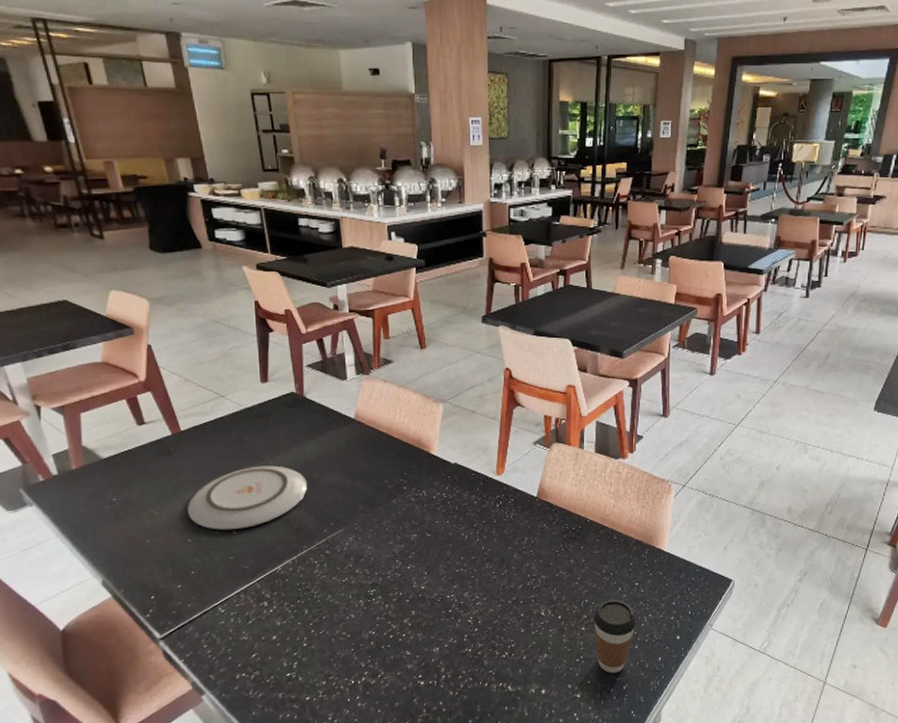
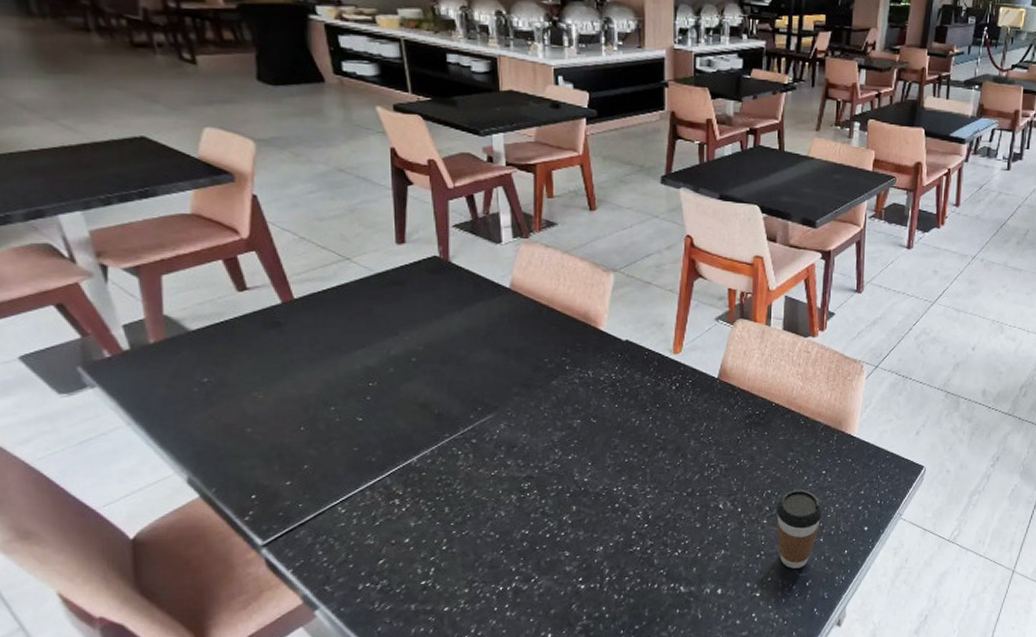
plate: present [188,465,307,530] -> none [301,341,451,416]

